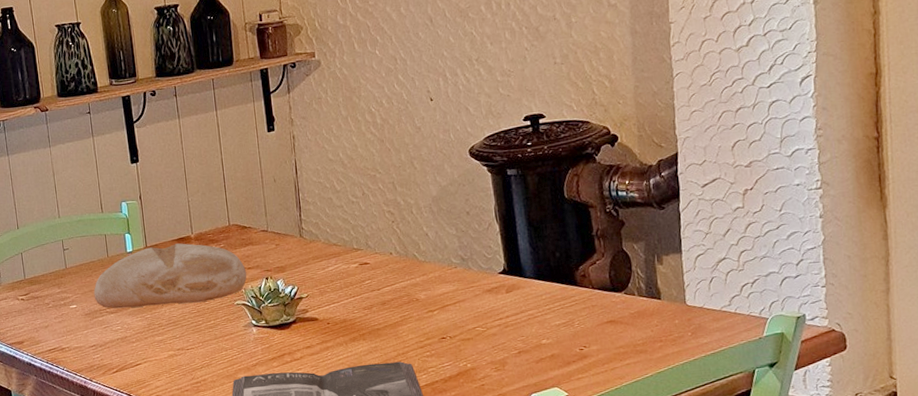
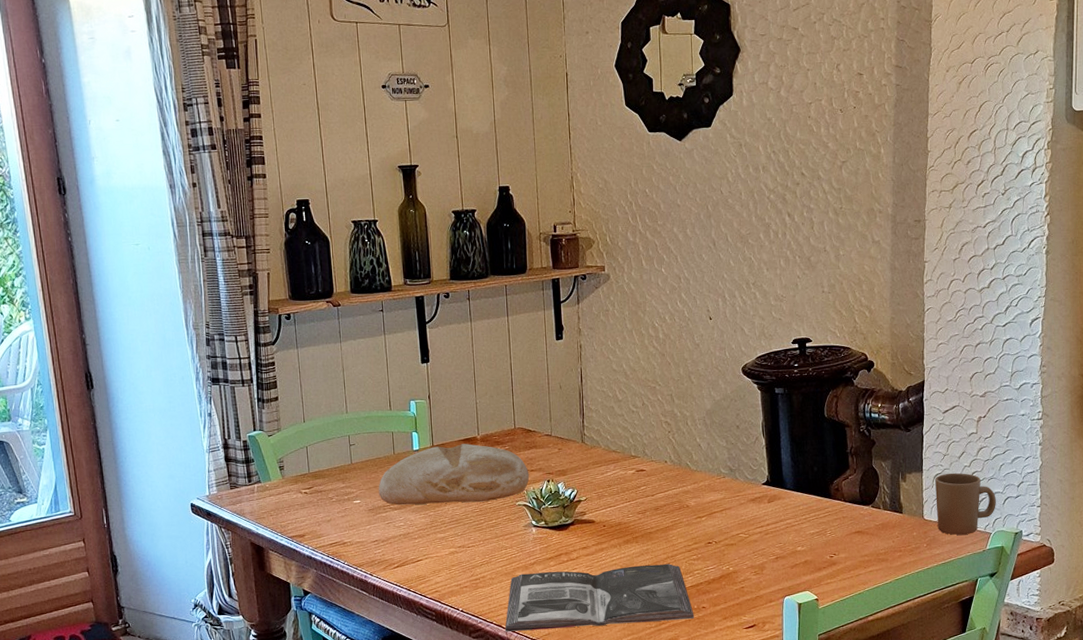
mug: none [697,252,772,322] -> present [935,472,996,535]

